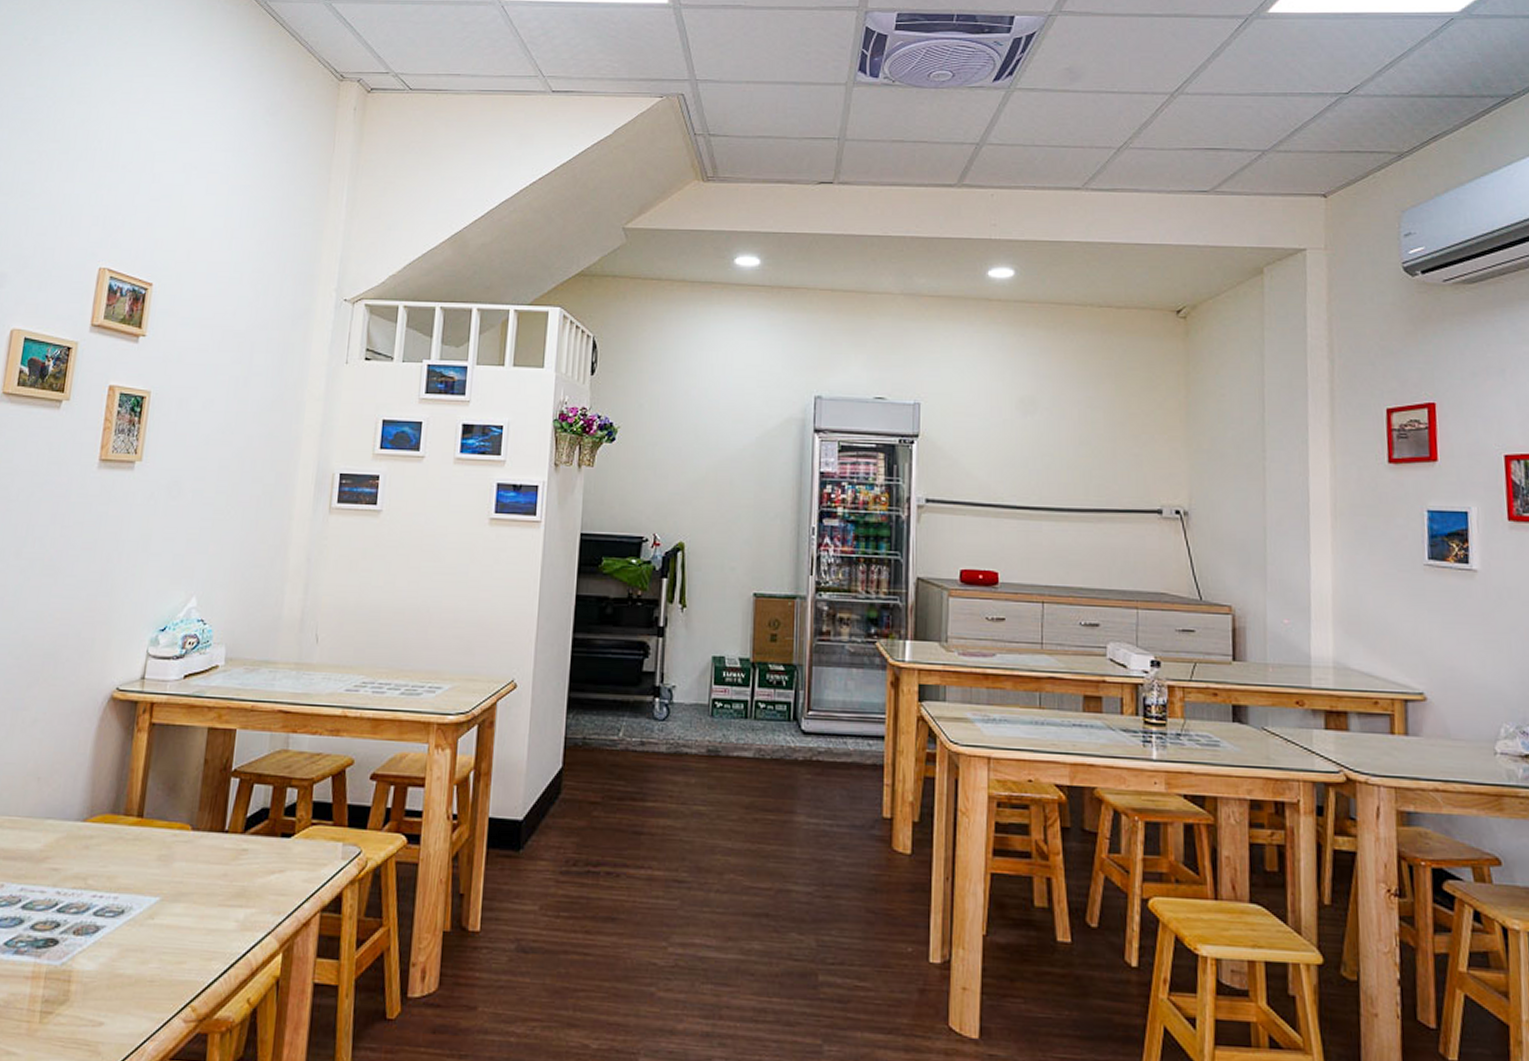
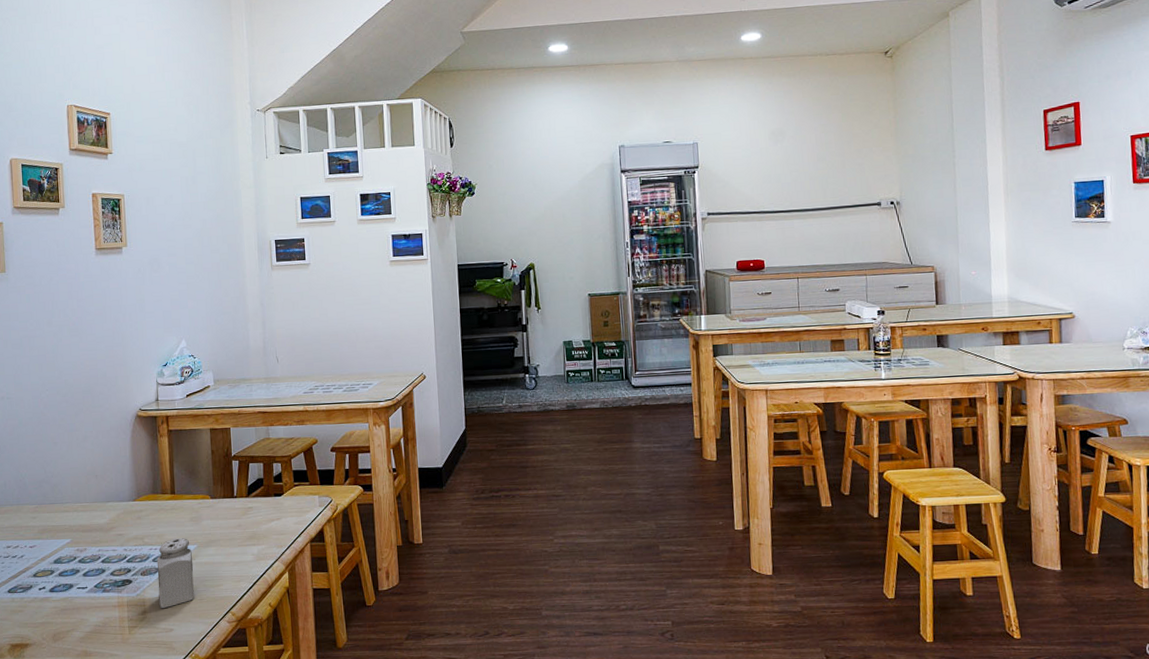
salt shaker: none [90,884,151,990] -> present [156,538,195,609]

